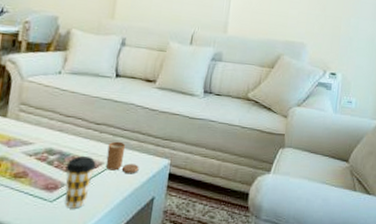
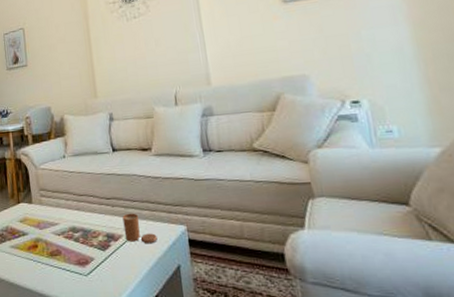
coffee cup: present [64,155,96,209] -> none [90,230,116,281]

